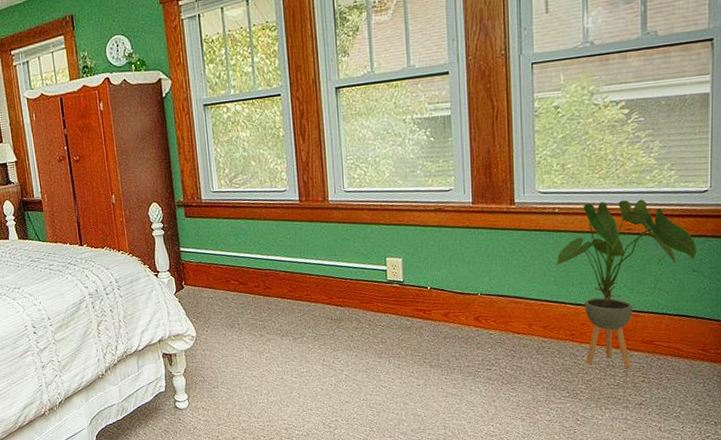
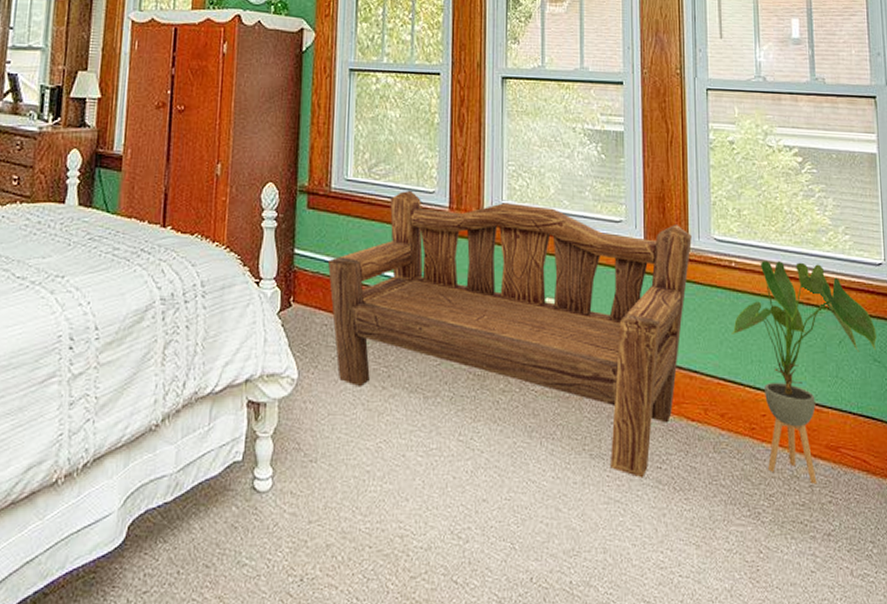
bench: none [206,185,517,378] -> present [327,190,692,479]

